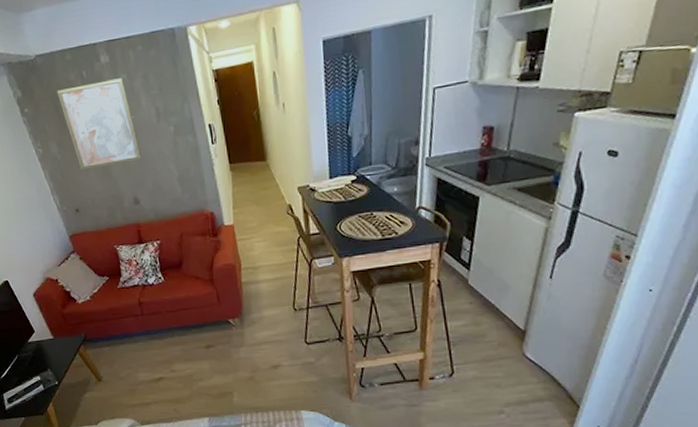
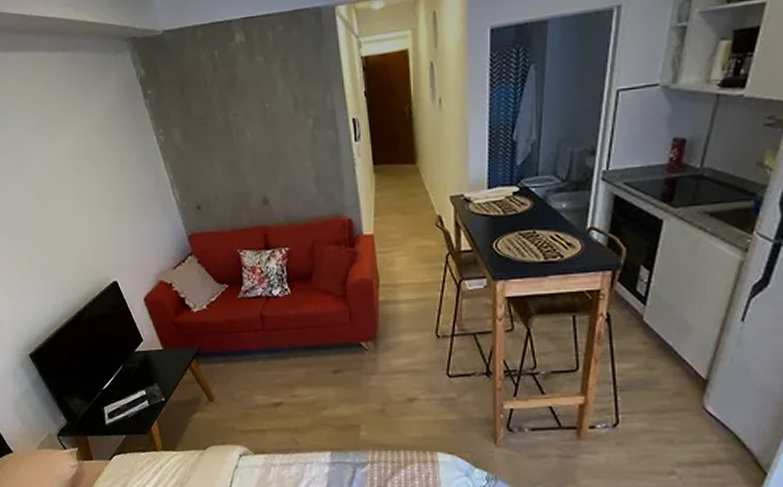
wall art: present [57,78,143,171] -> none [184,61,275,163]

